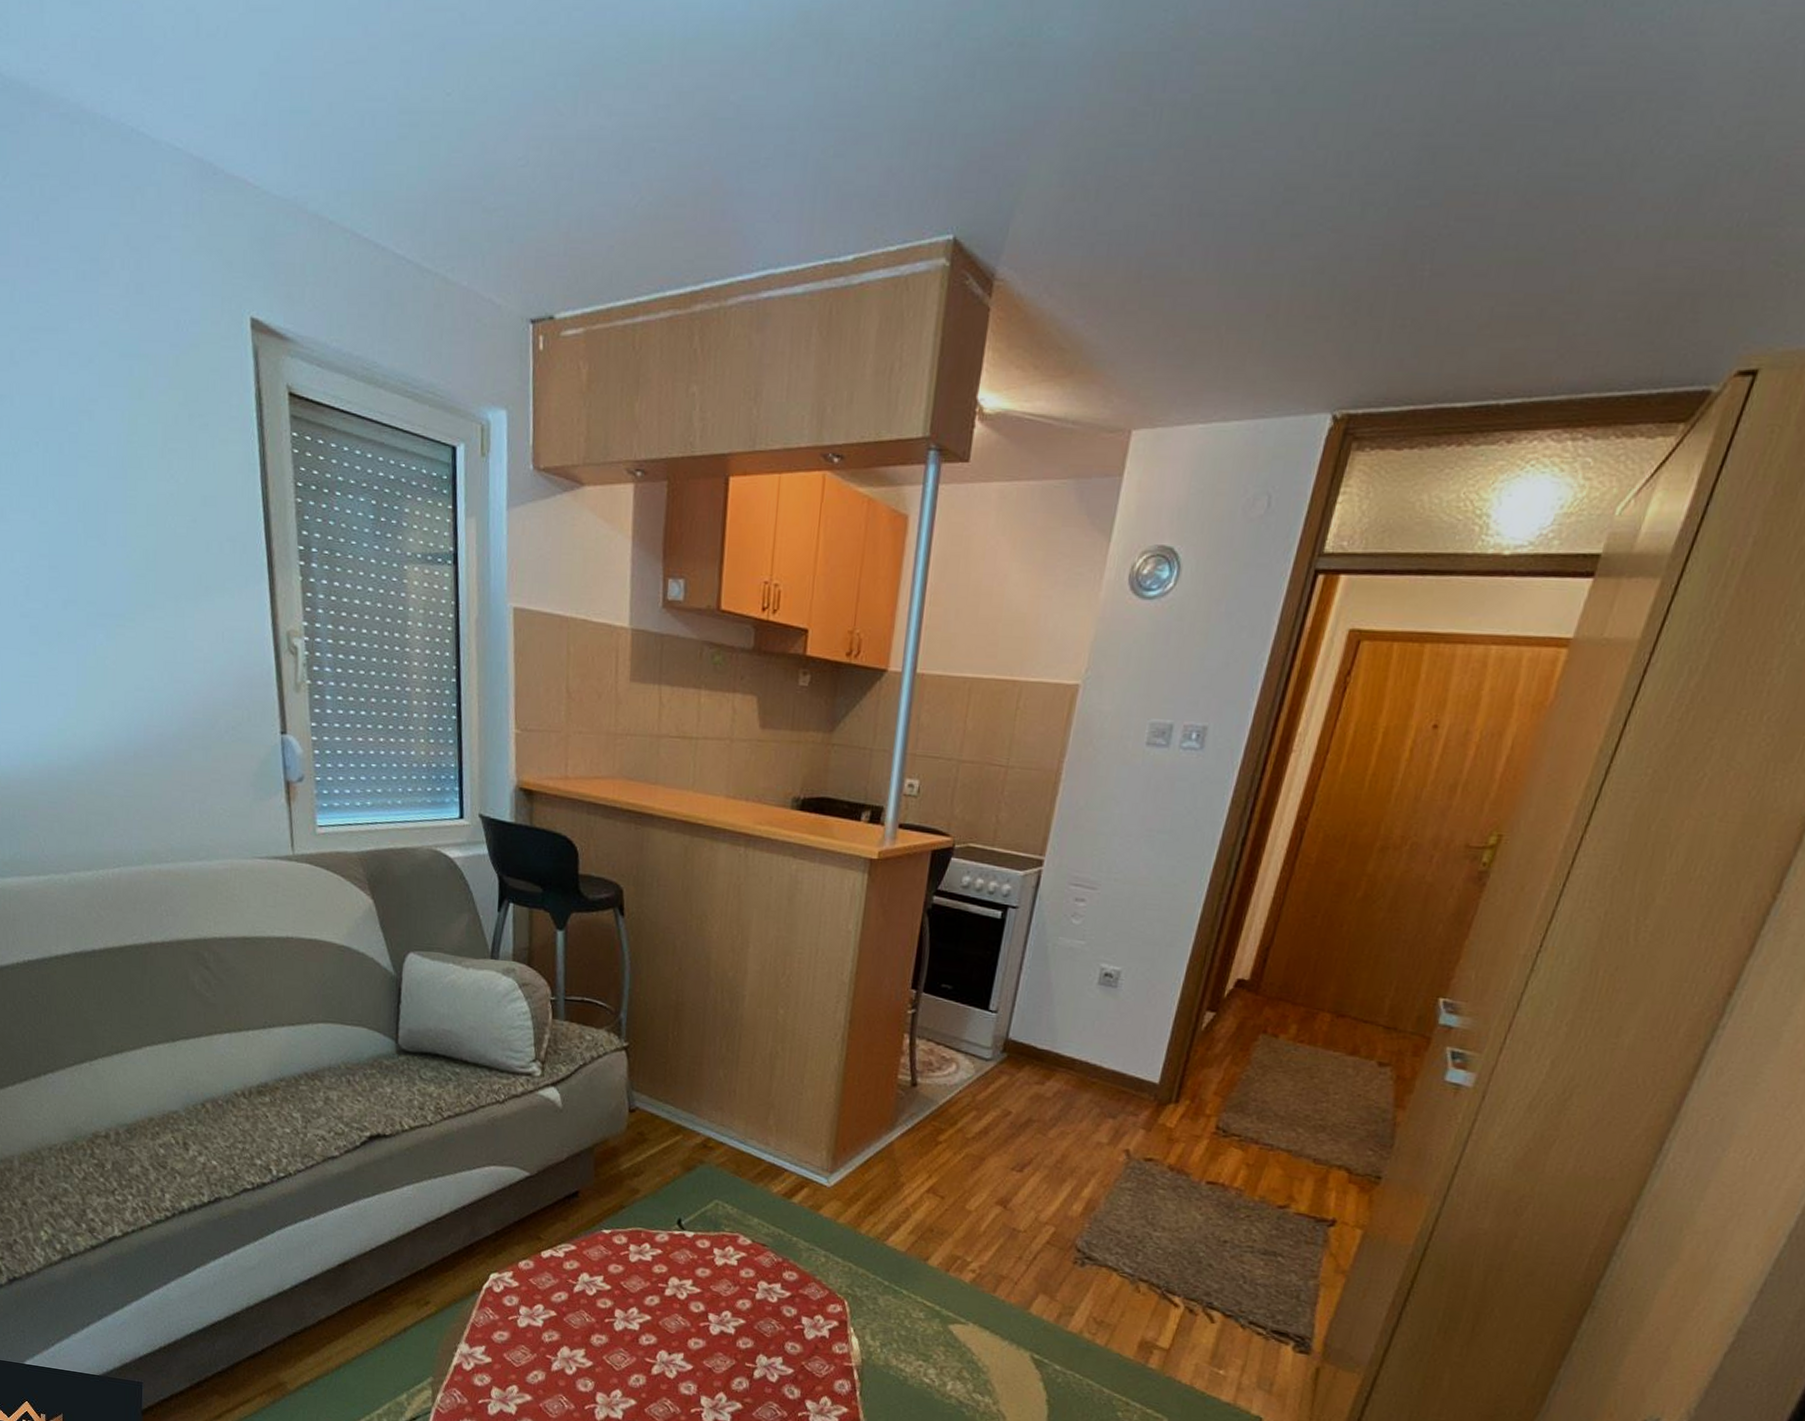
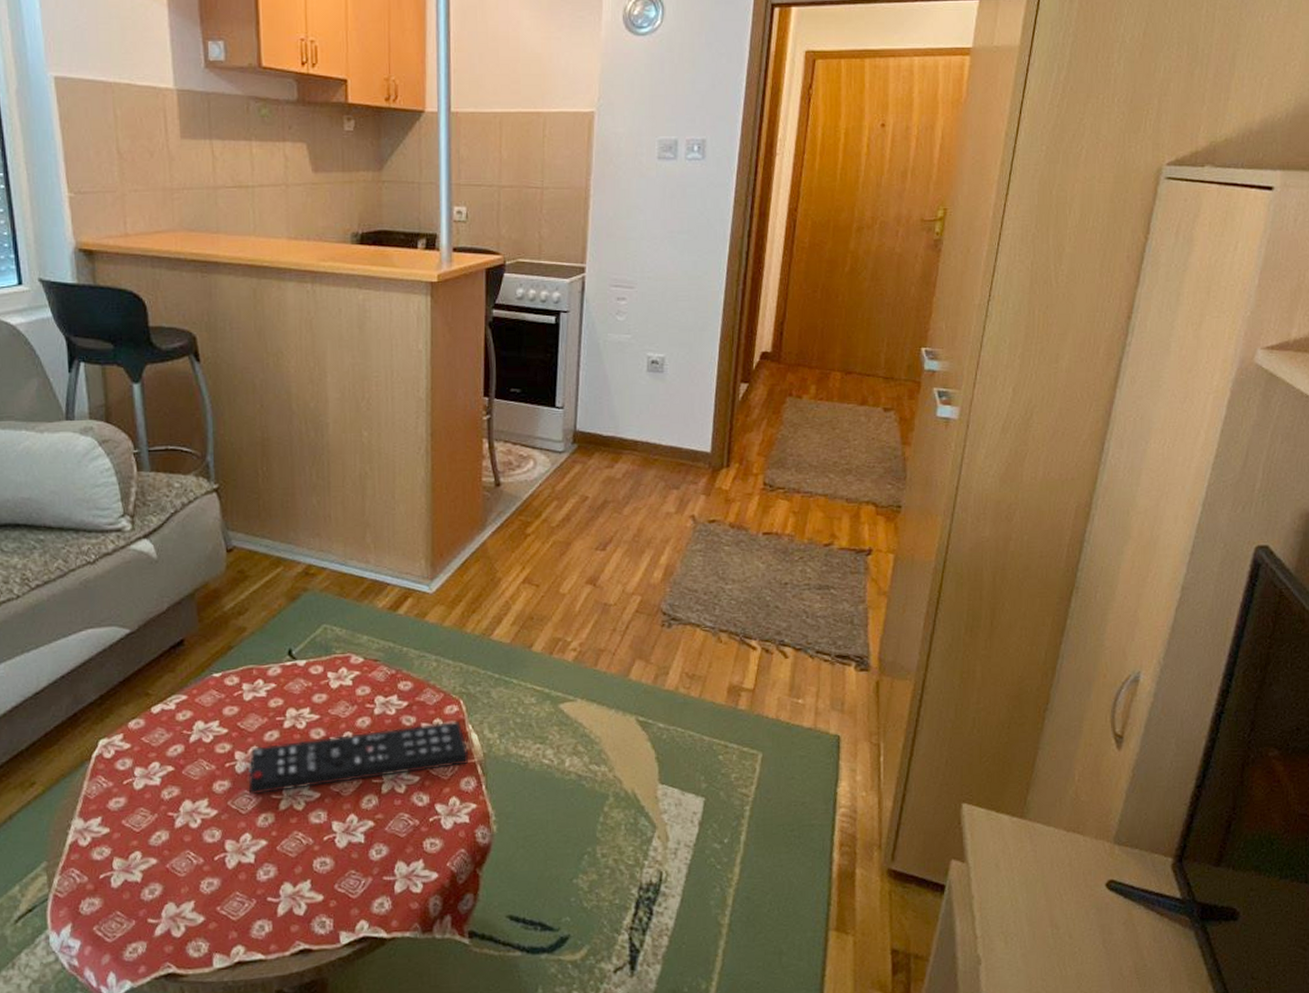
remote control: none [624,1308,847,1367] -> present [248,721,469,795]

